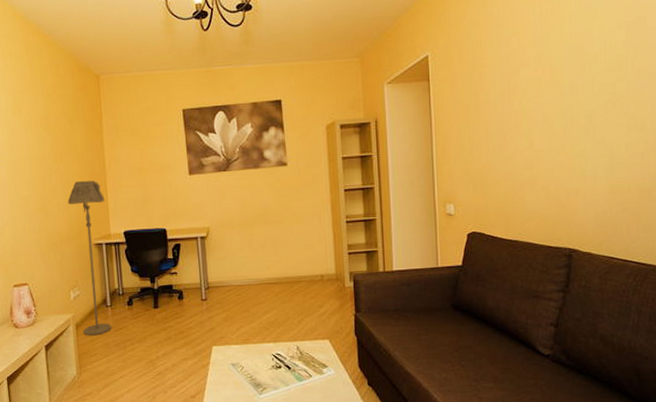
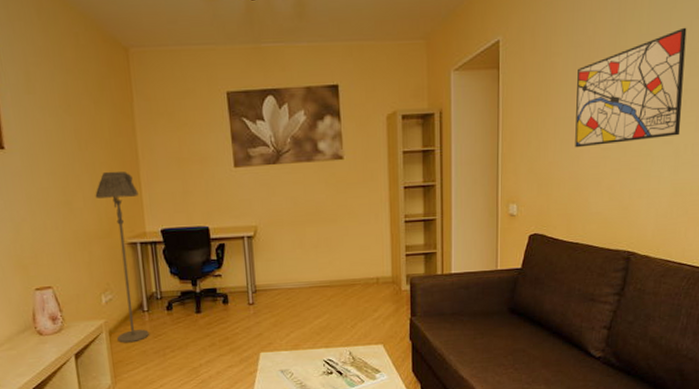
wall art: none [505,36,612,150] -> present [575,27,687,148]

